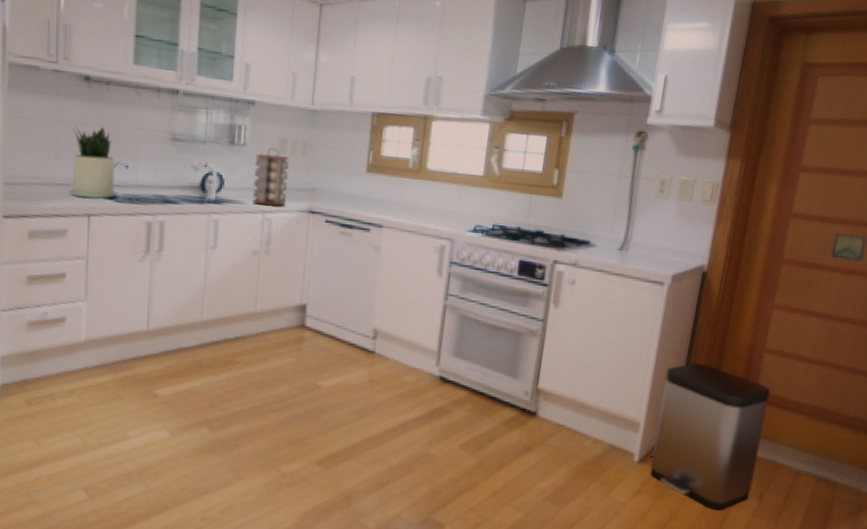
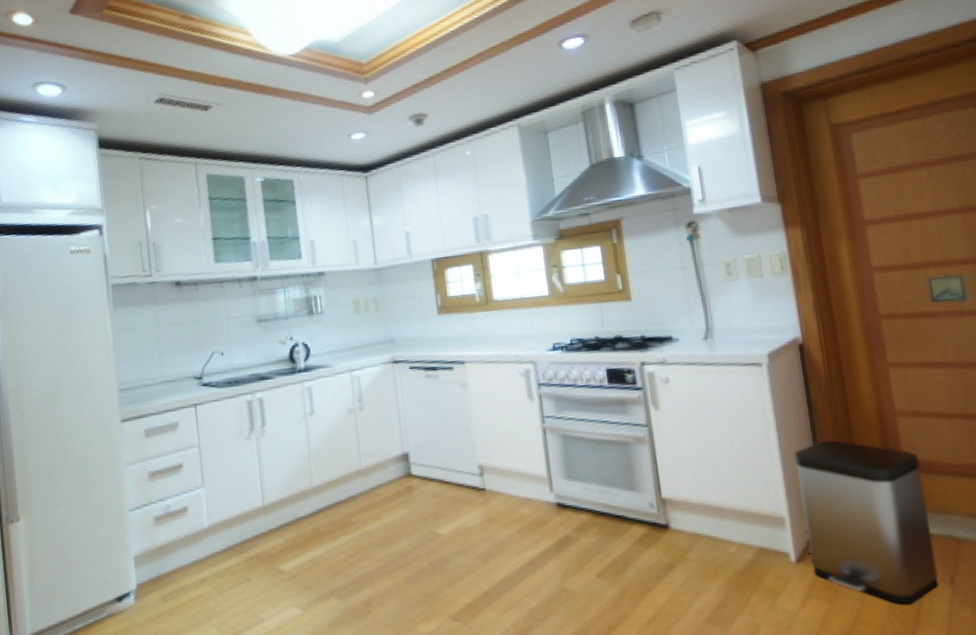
planter: present [68,126,118,199] -> none [172,323,218,390]
spice rack: present [252,147,289,207] -> none [334,309,370,365]

